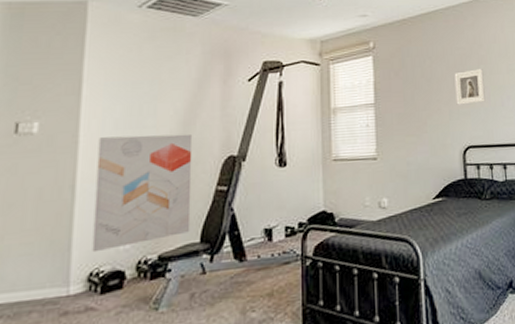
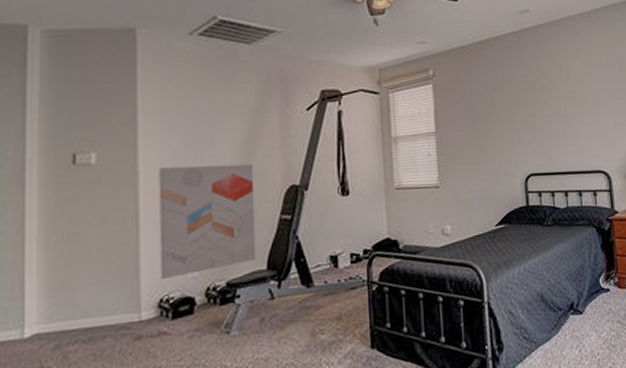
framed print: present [454,69,486,105] -> none [515,97,547,133]

